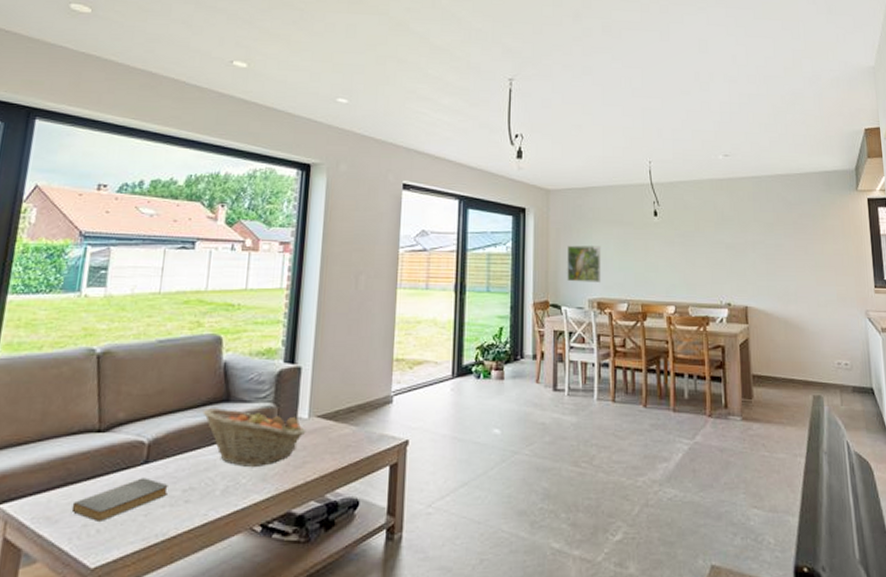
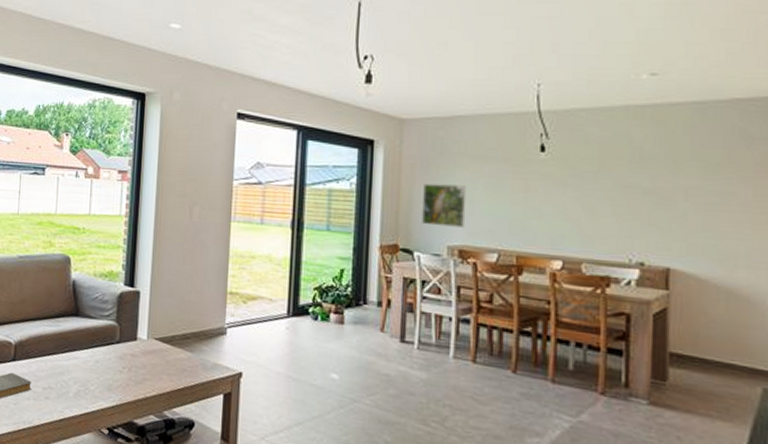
fruit basket: present [202,408,306,468] -> none [56,320,146,378]

